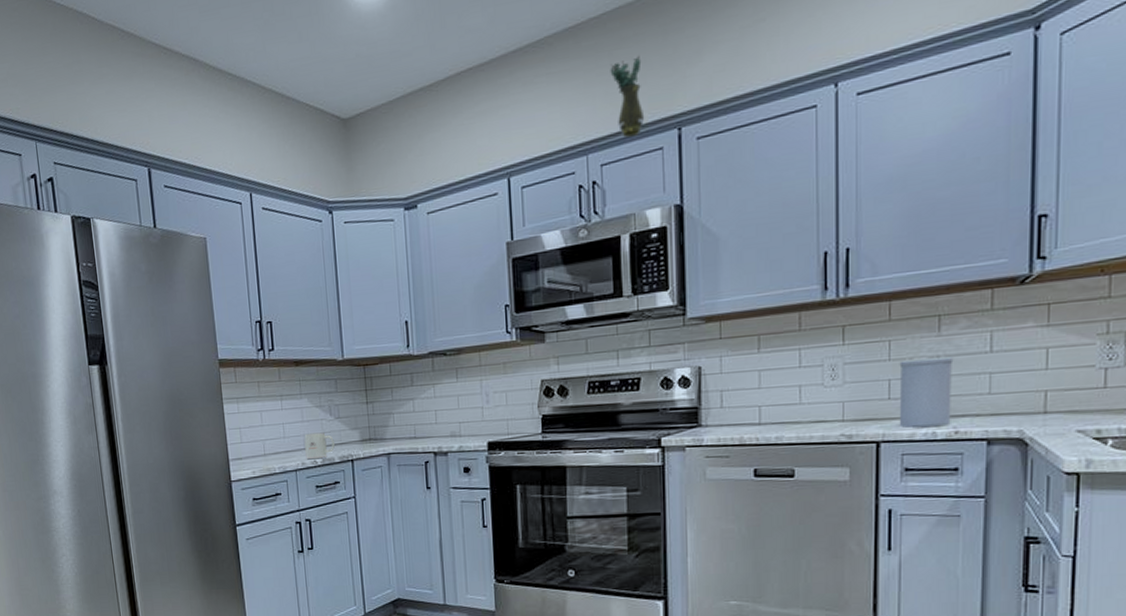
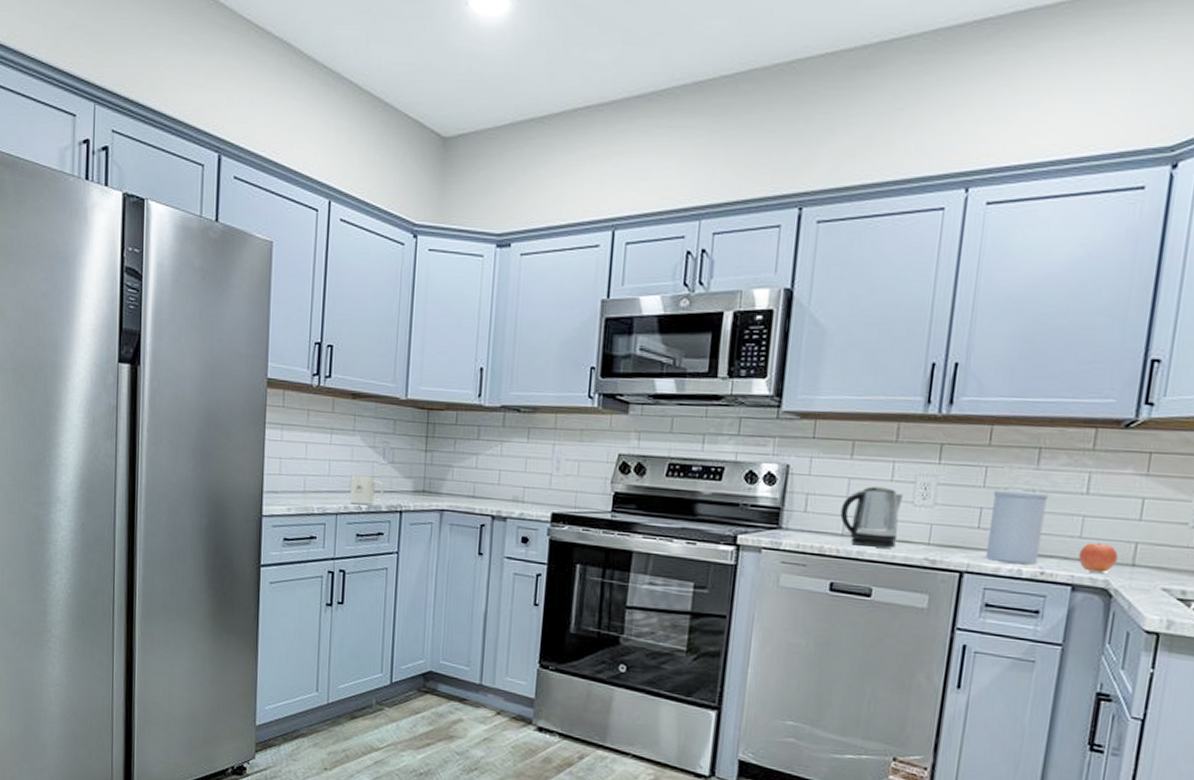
vase: present [610,55,645,138] -> none [735,123,771,208]
kettle: none [755,374,813,432] -> present [840,486,903,548]
fruit: none [990,395,1029,425] -> present [1078,542,1118,574]

